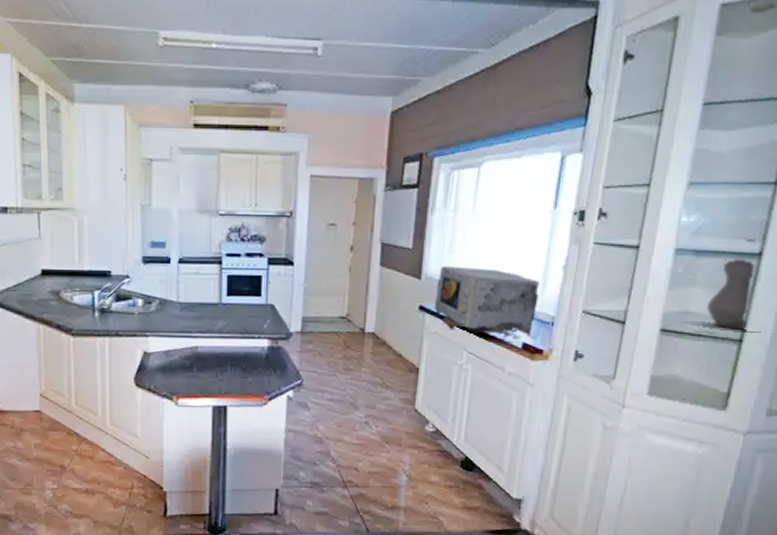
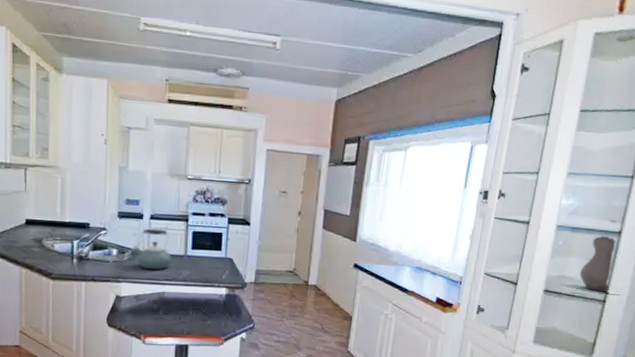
kettle: none [158,274,204,322] -> present [131,228,171,271]
microwave: present [434,265,540,337] -> none [366,231,451,293]

